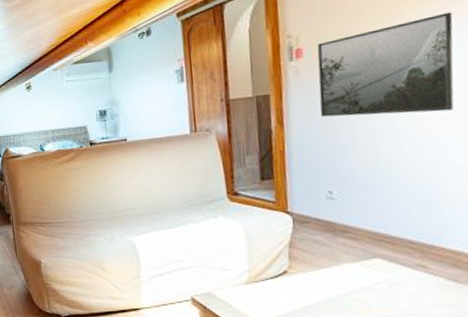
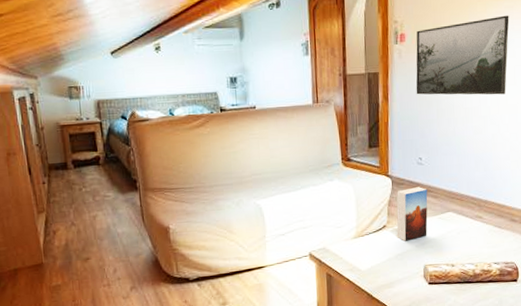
book: none [300,226,345,291] -> present [396,187,428,241]

